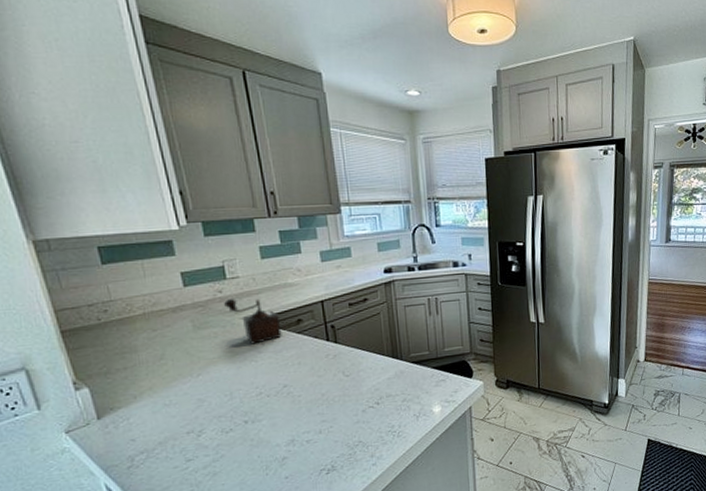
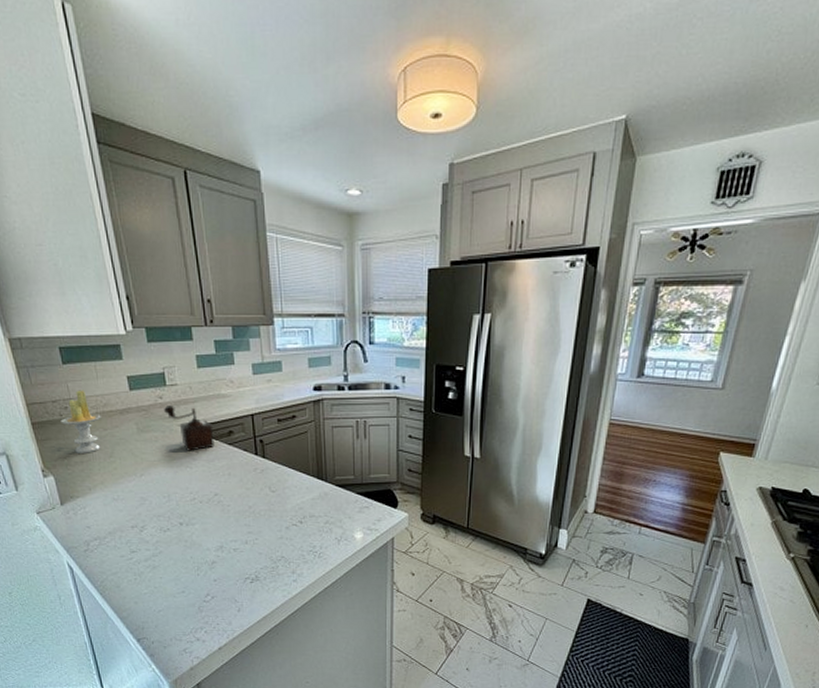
candle: none [98,290,150,359] -> present [60,390,101,453]

